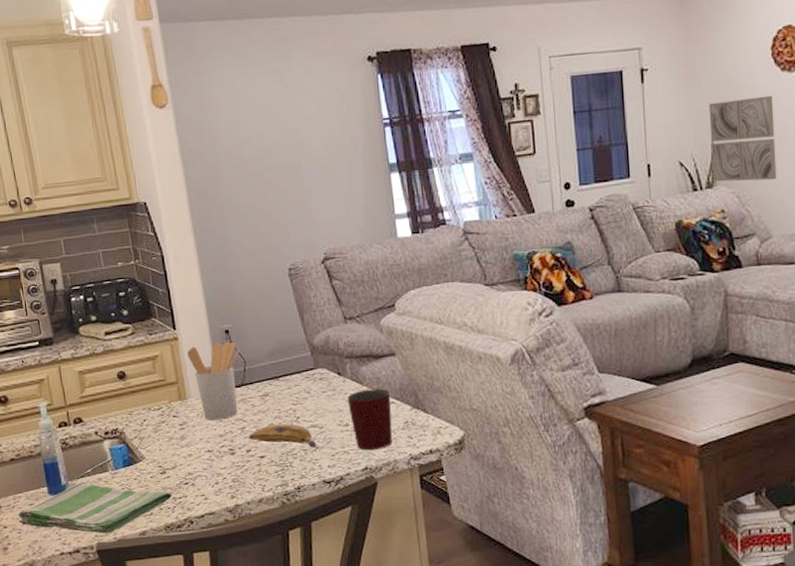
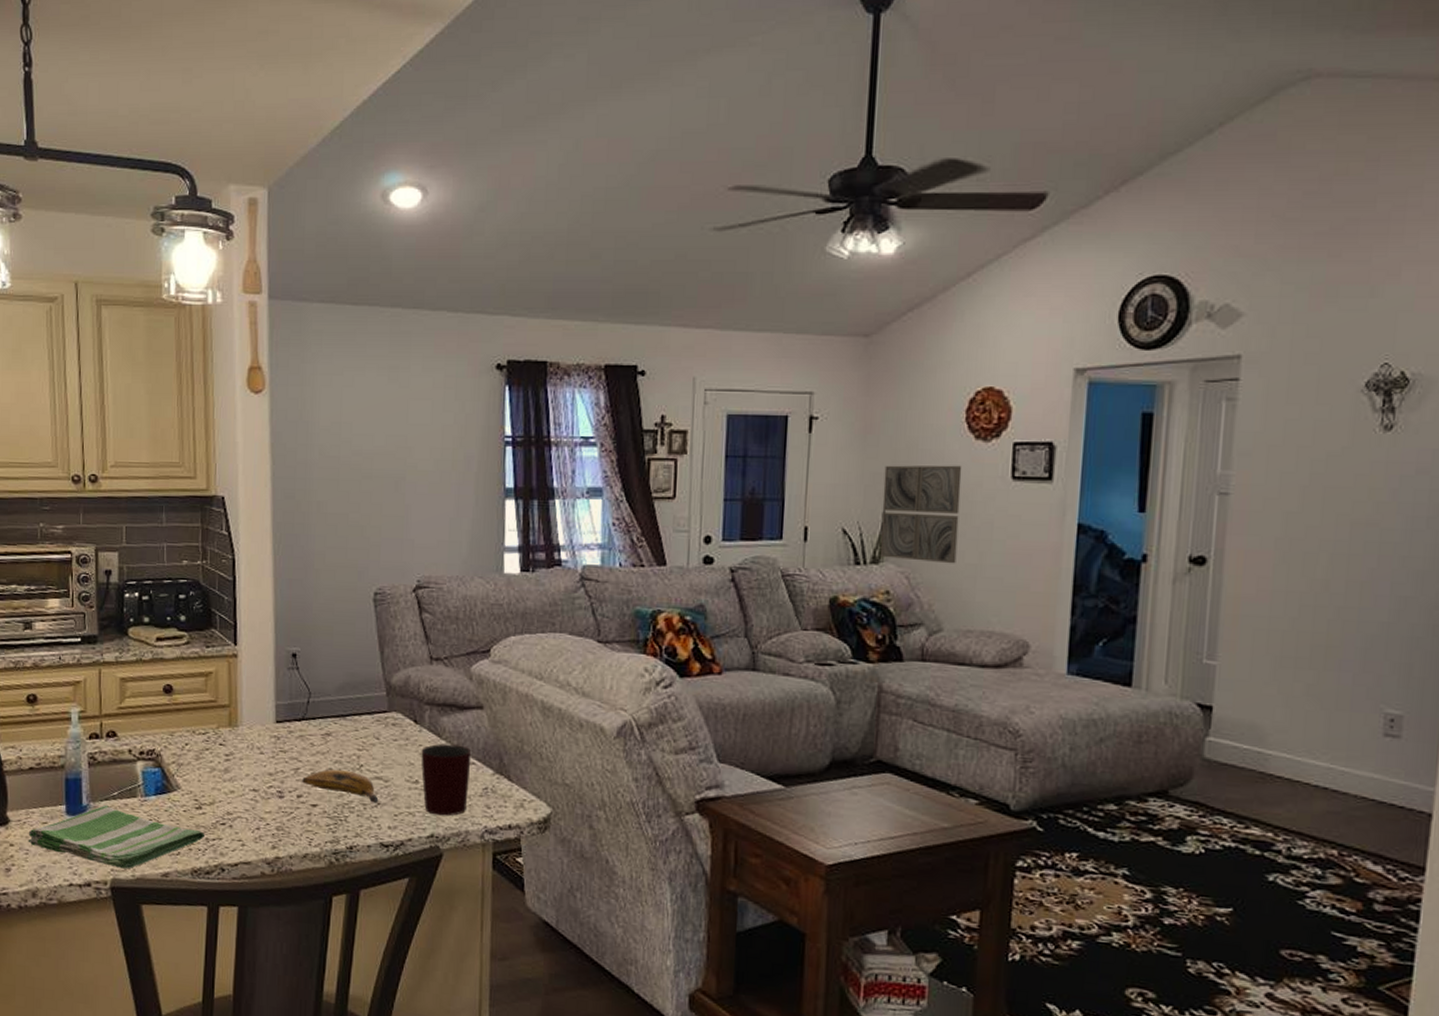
utensil holder: present [186,341,239,420] -> none [245,666,305,756]

